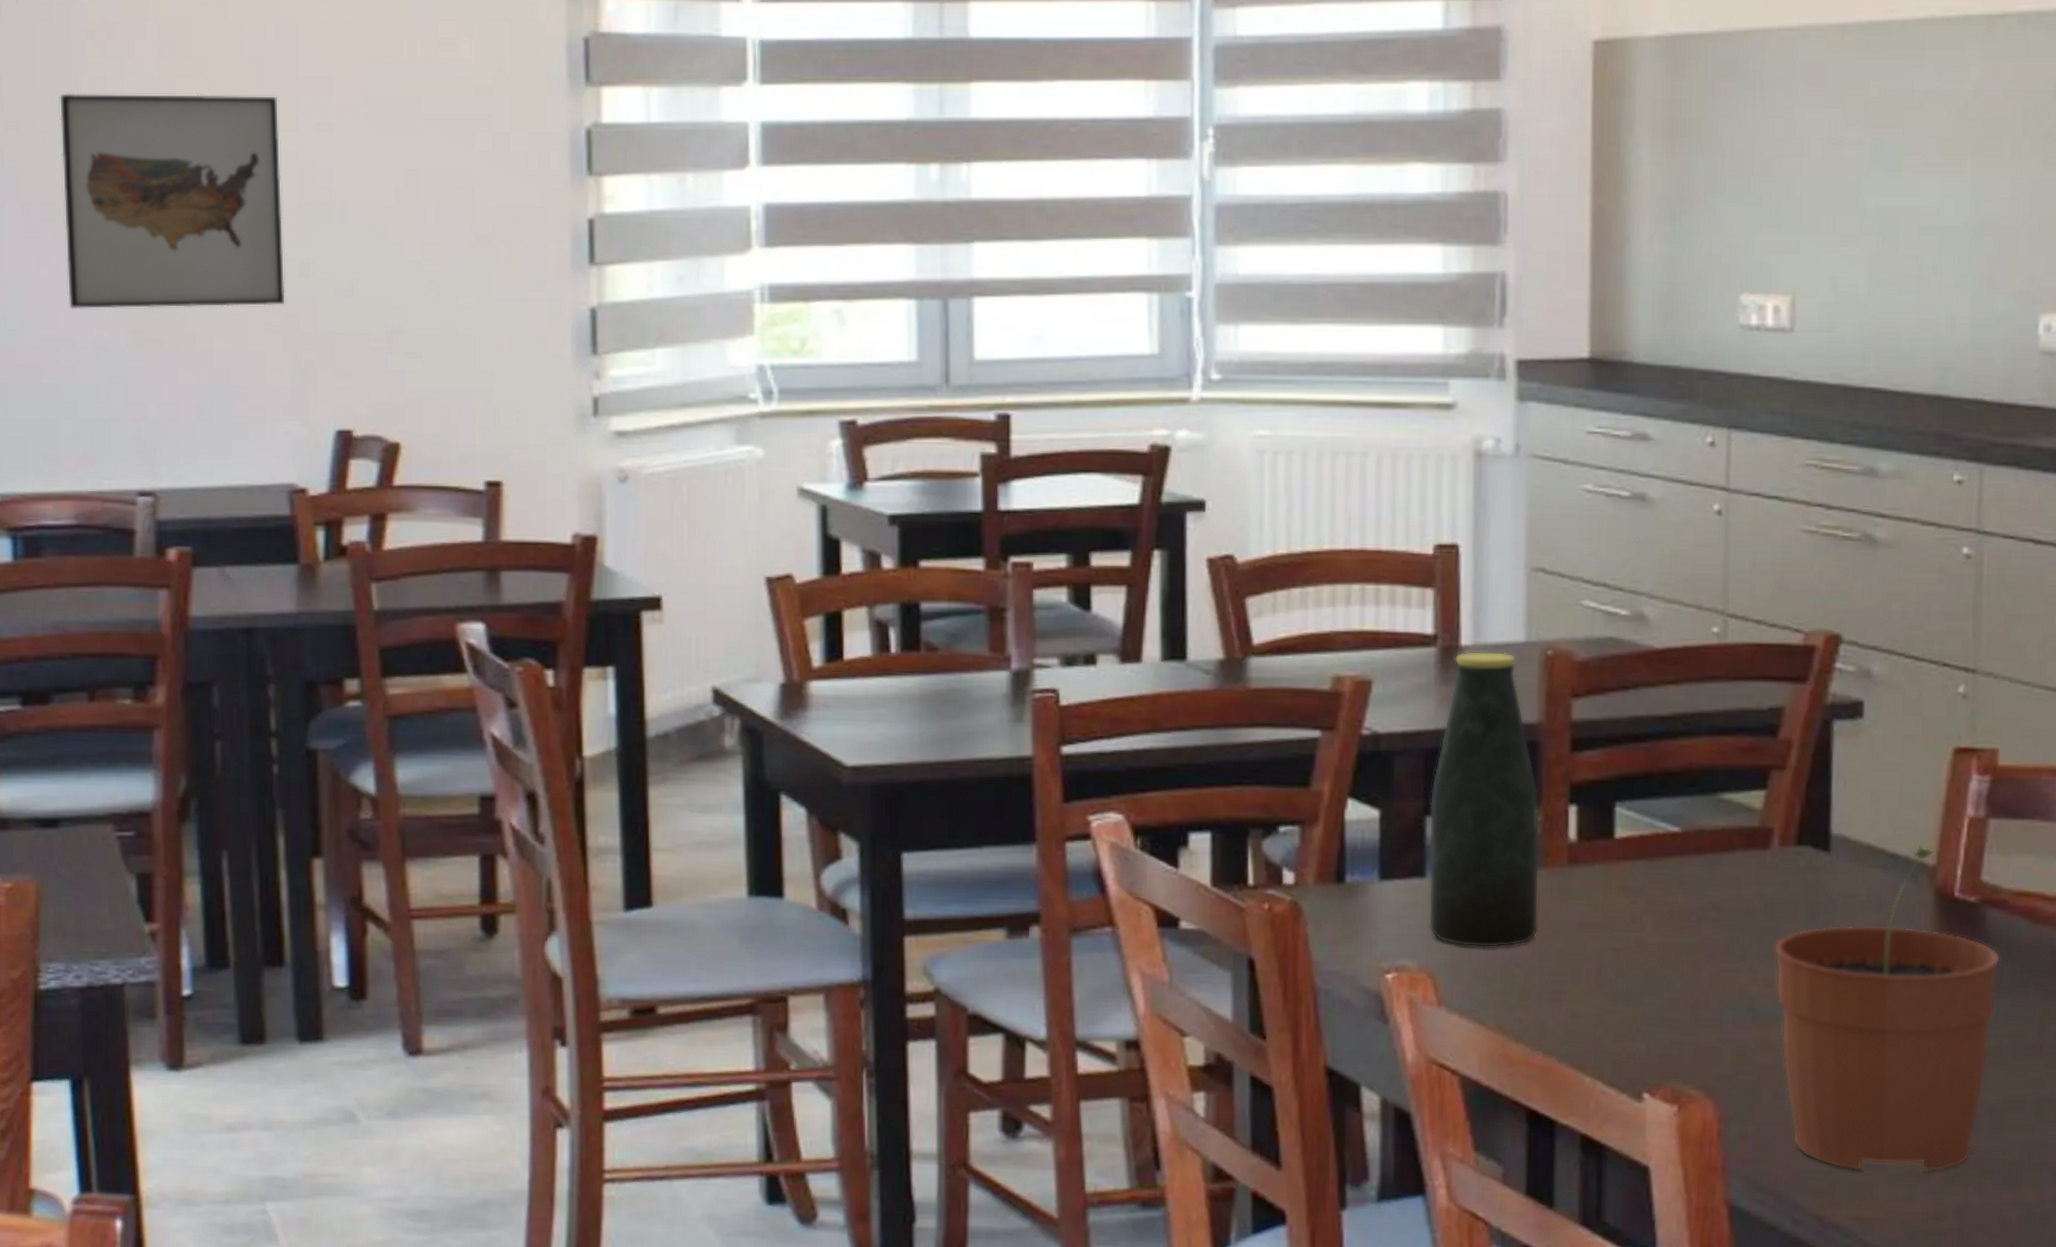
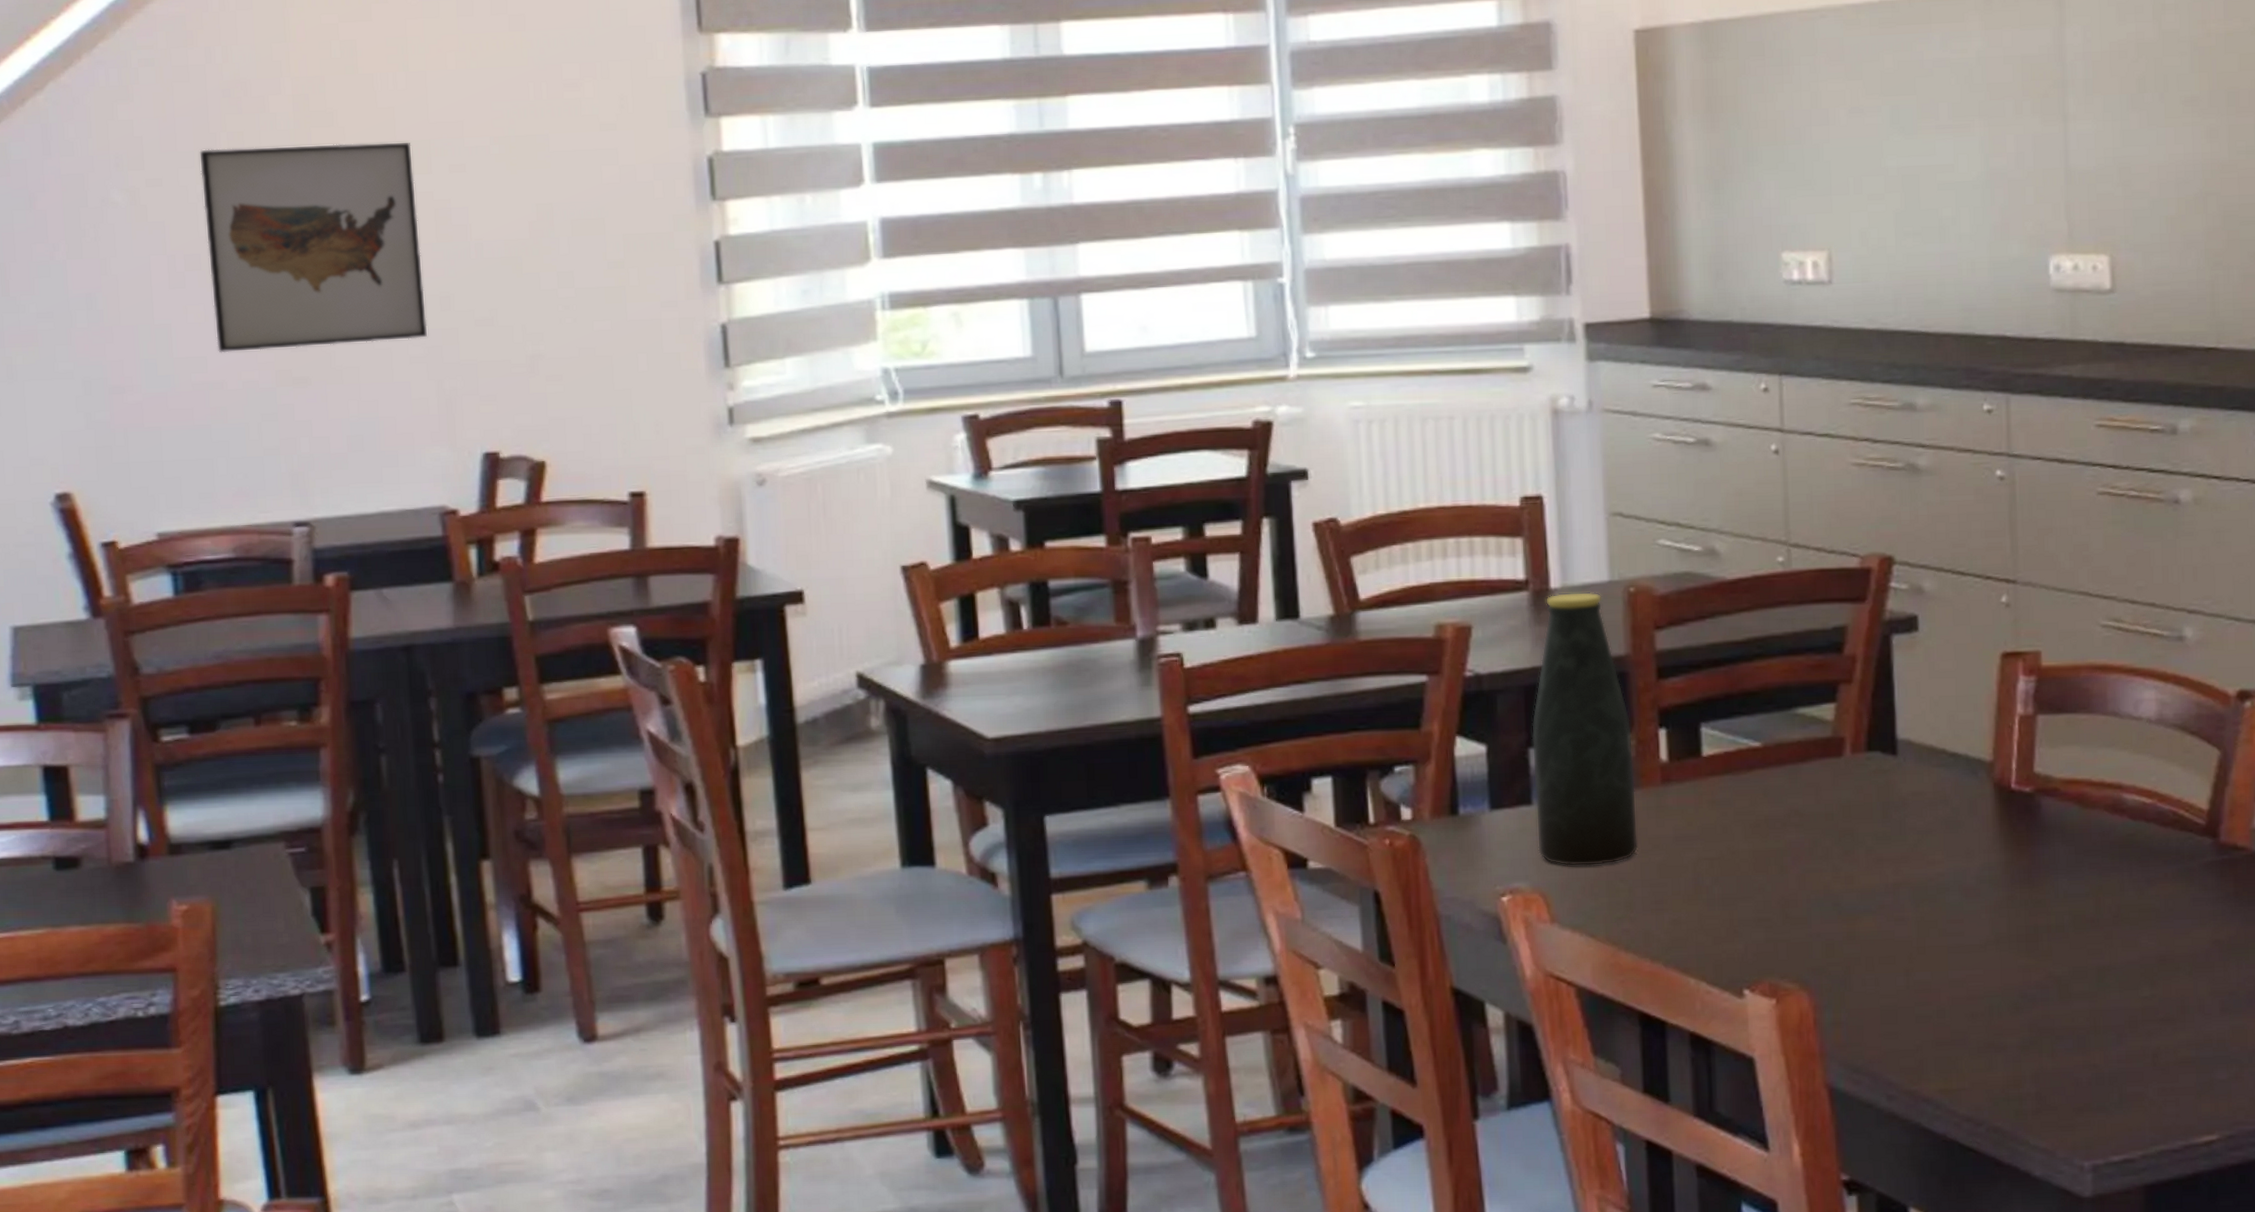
plant pot: present [1773,845,2001,1173] -> none [1852,743,2057,1047]

